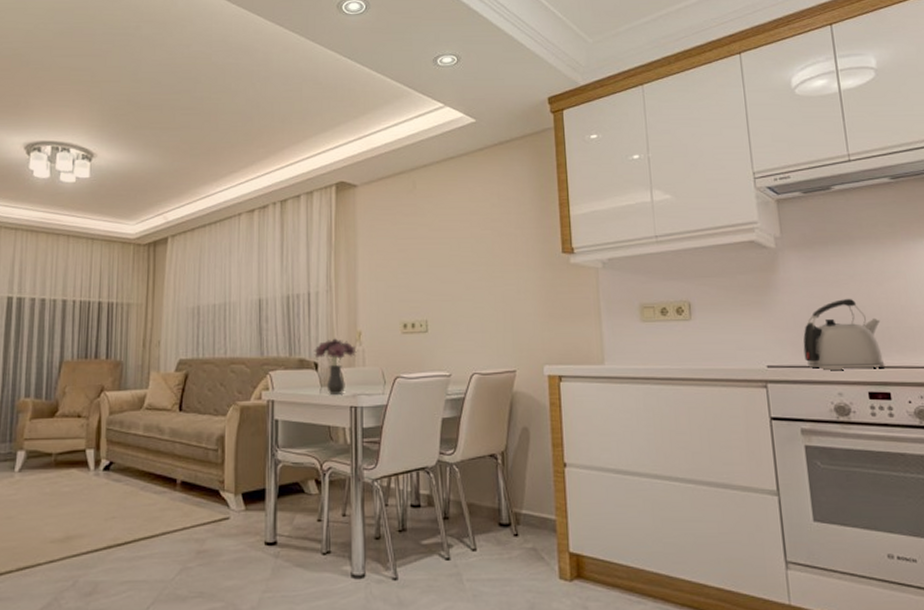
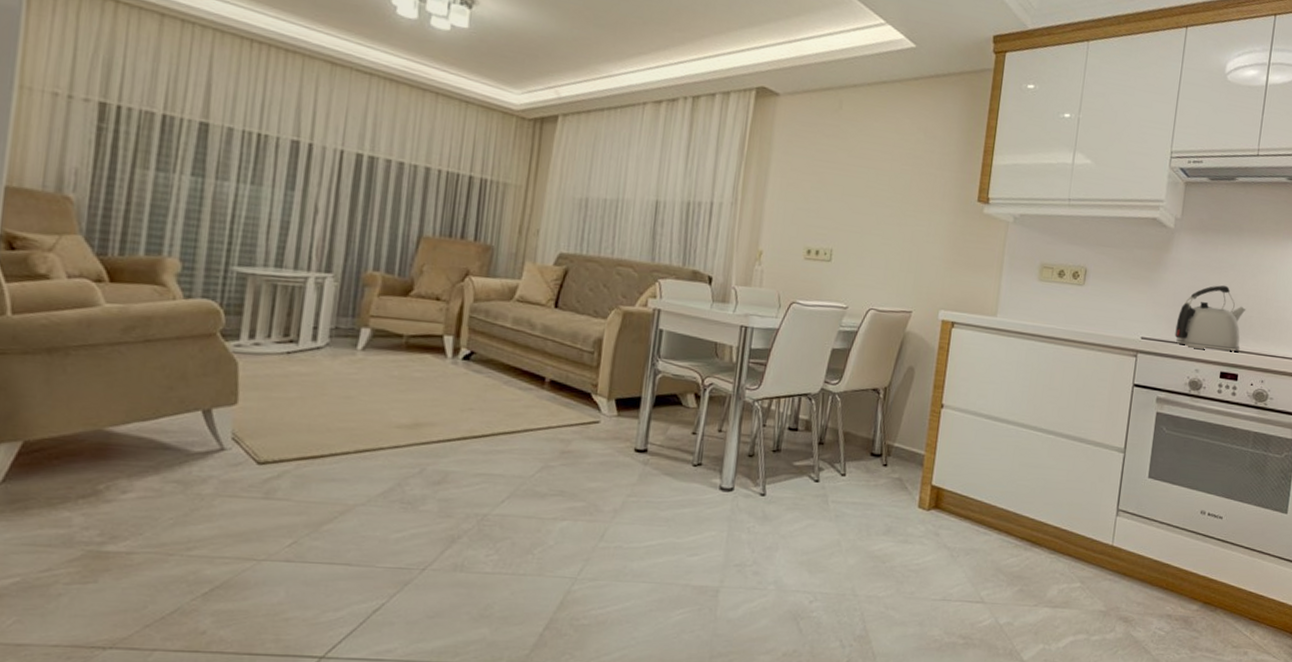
flower arrangement: present [314,338,357,394] -> none [709,254,755,312]

